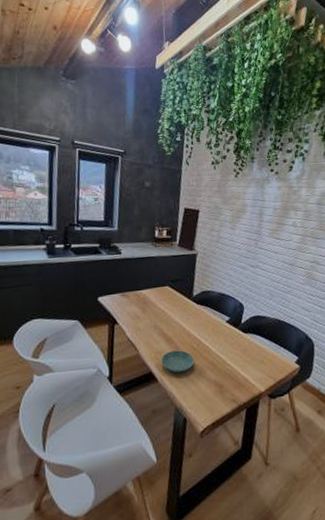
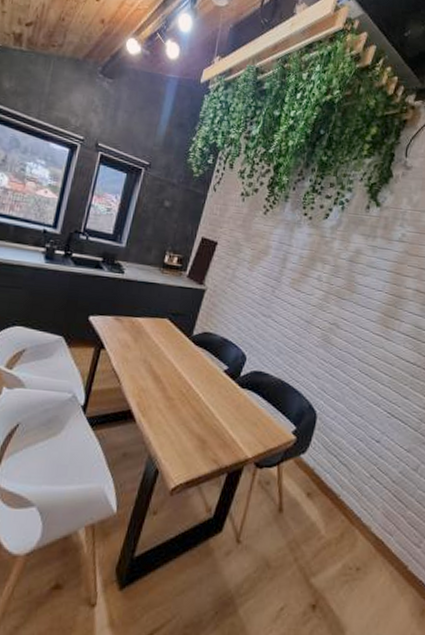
saucer: present [161,350,194,374] -> none [143,391,180,418]

